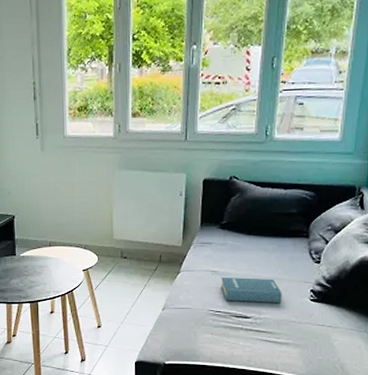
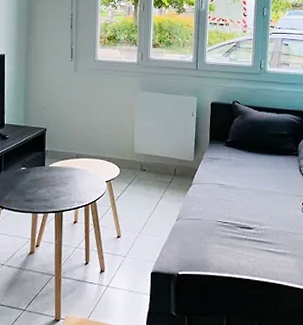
hardback book: present [221,277,282,304] -> none [227,190,279,216]

